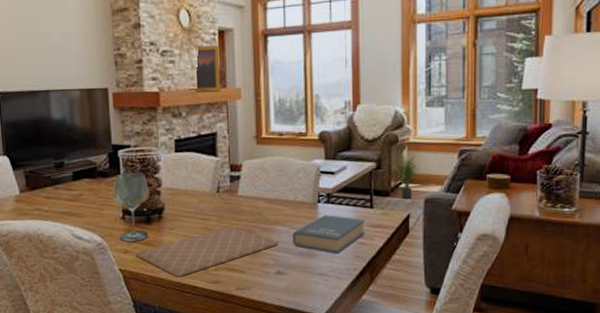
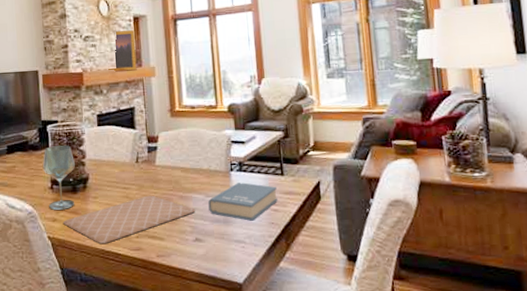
potted plant: present [393,155,419,199] -> none [301,124,325,166]

